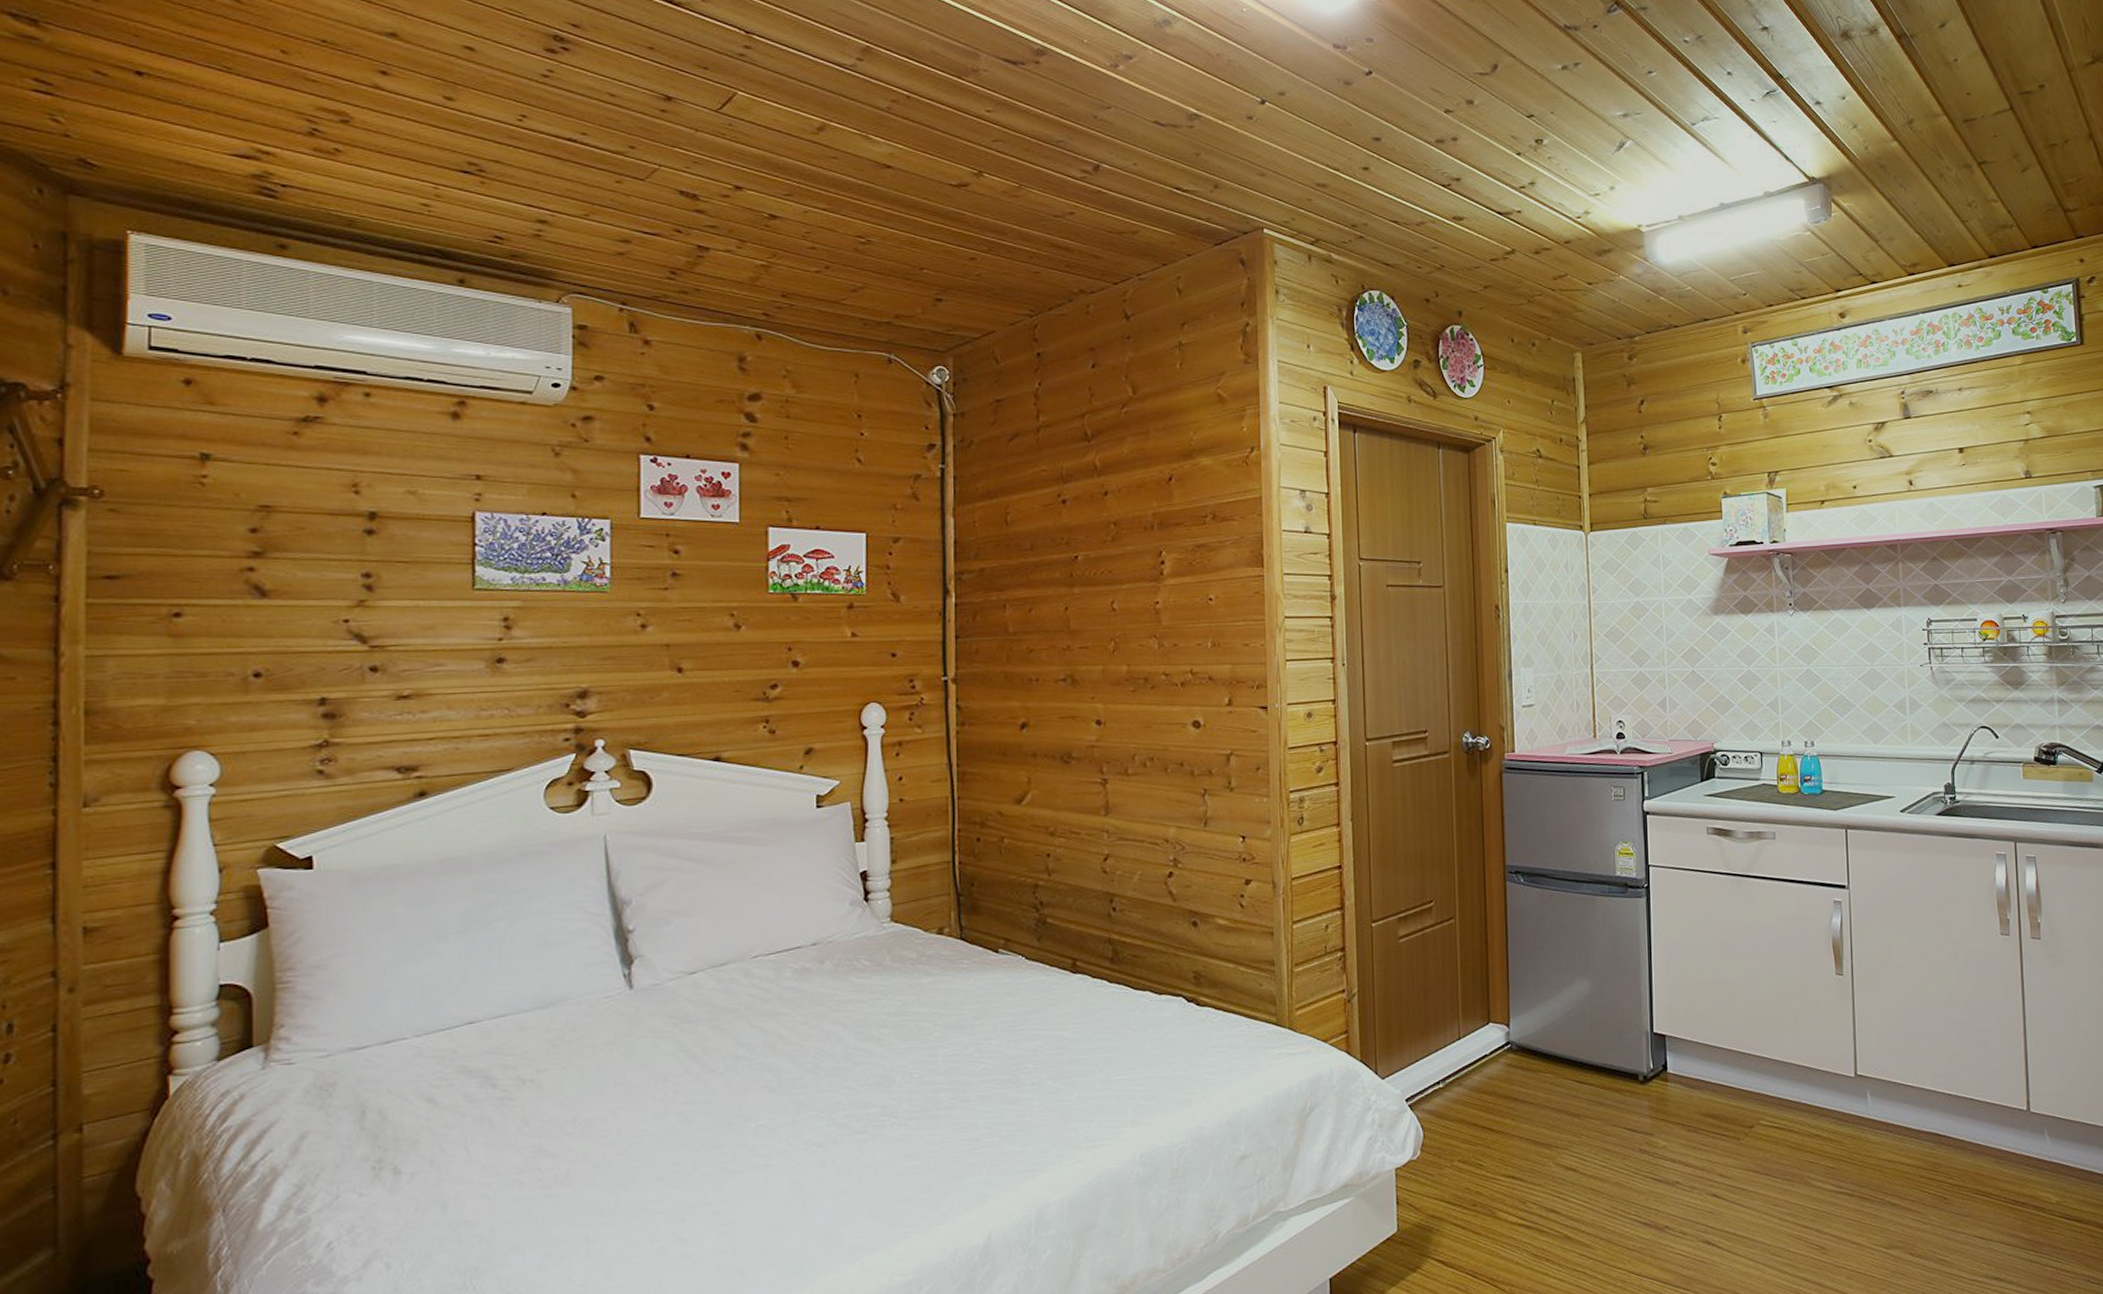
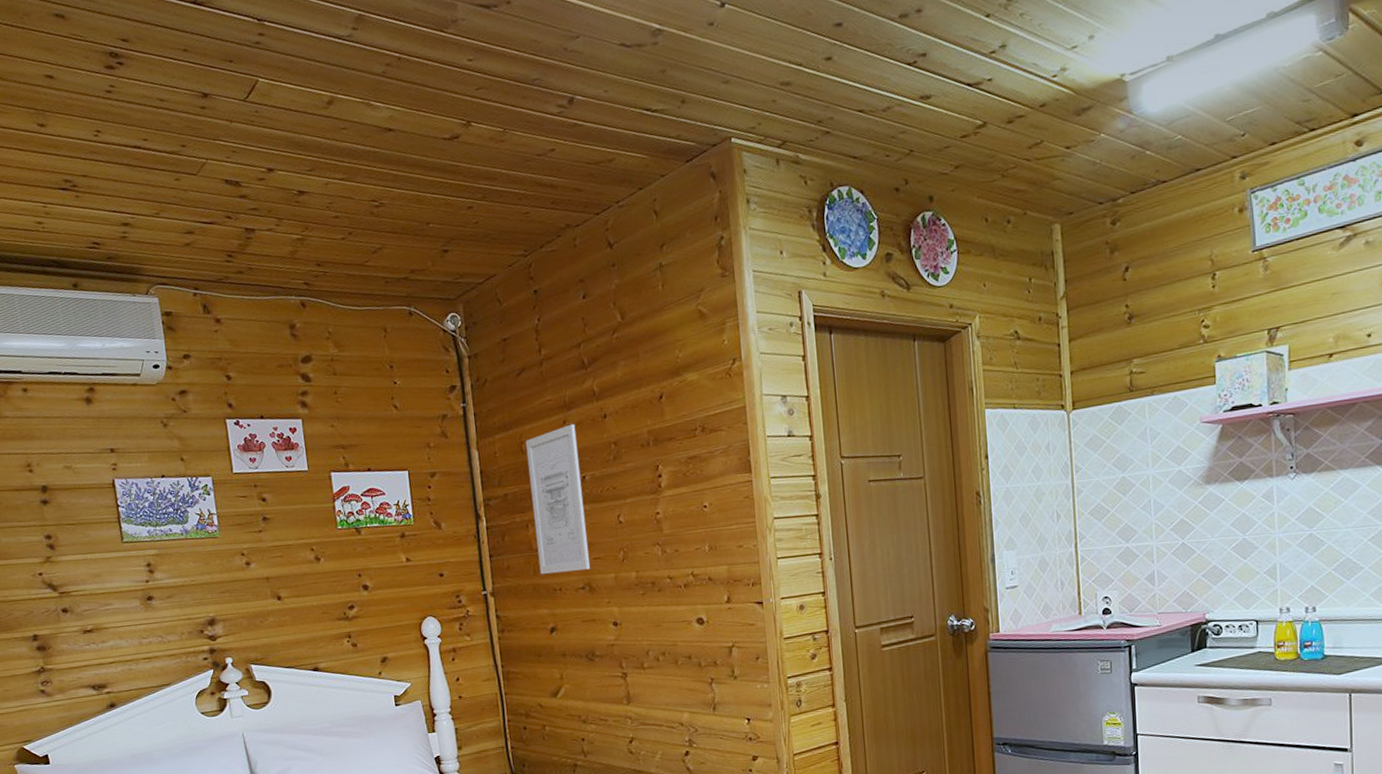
wall art: none [1011,498,1074,661] -> present [525,423,590,574]

